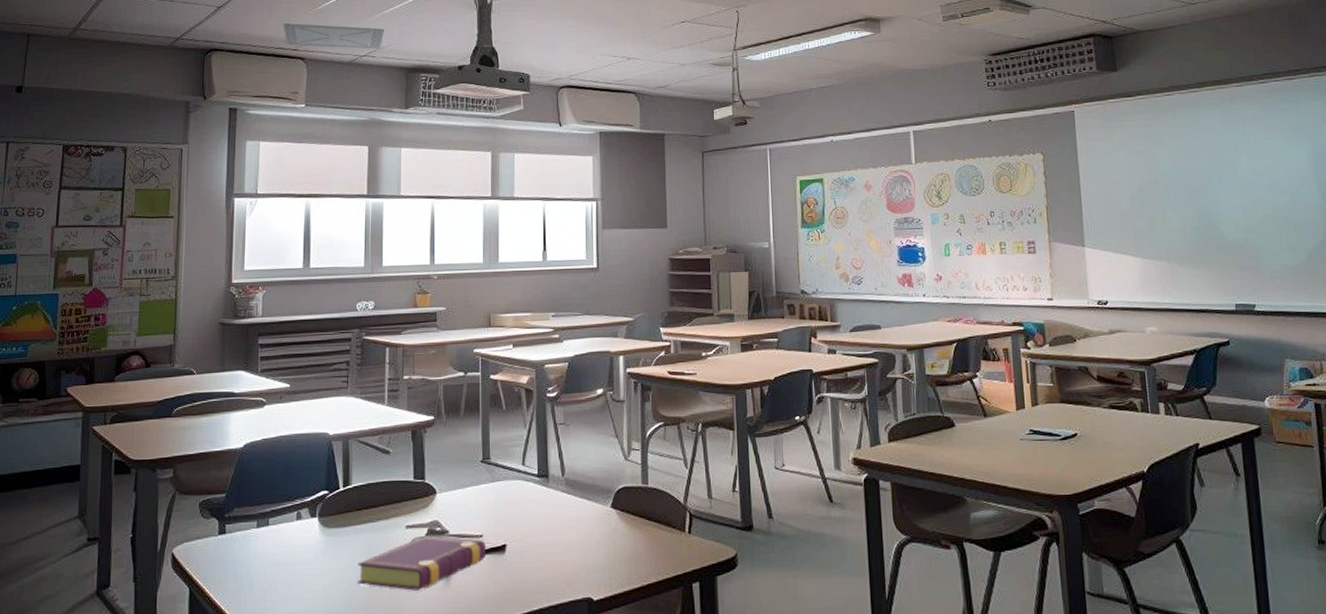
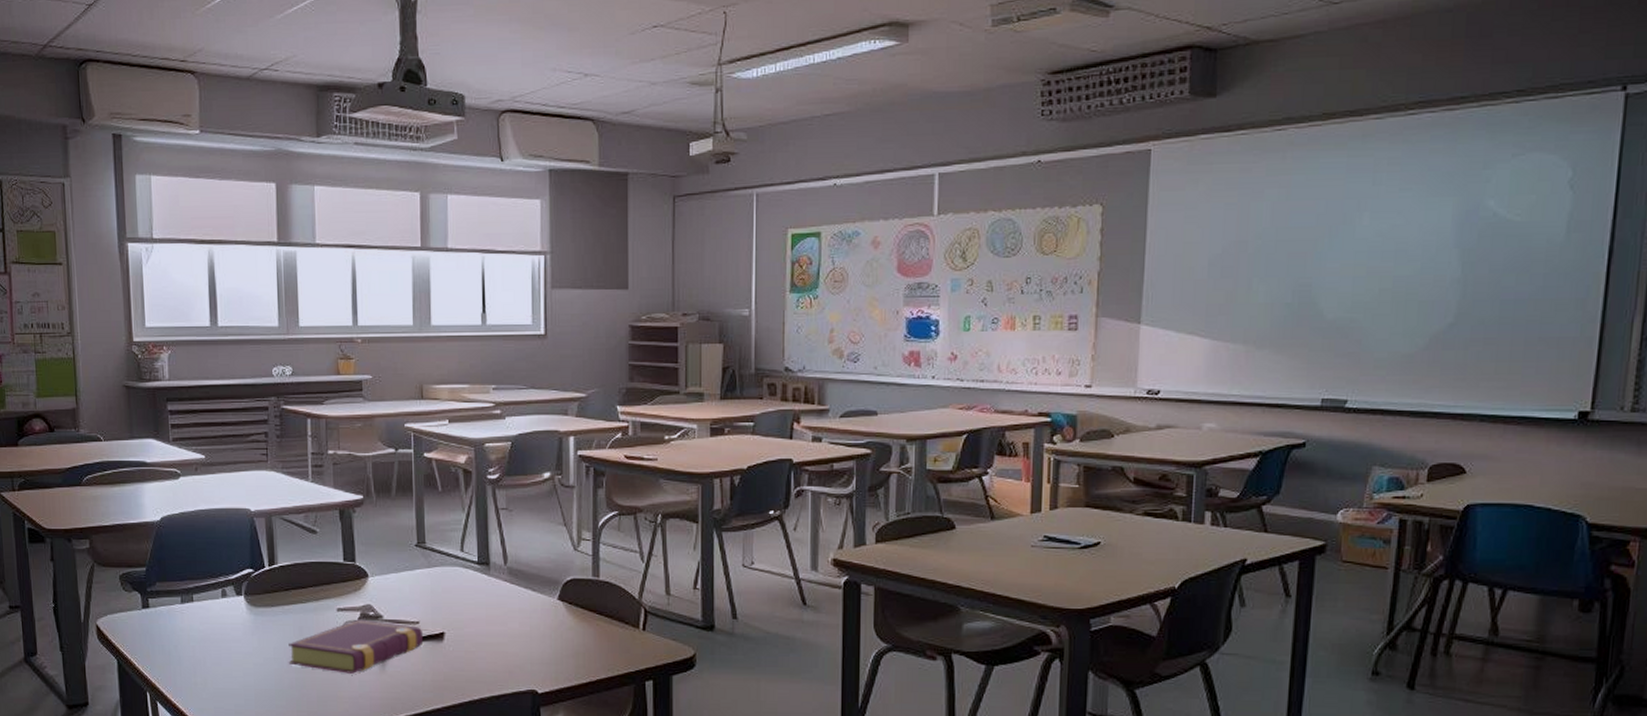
ceiling vent: present [283,22,385,50] -> none [167,25,288,61]

